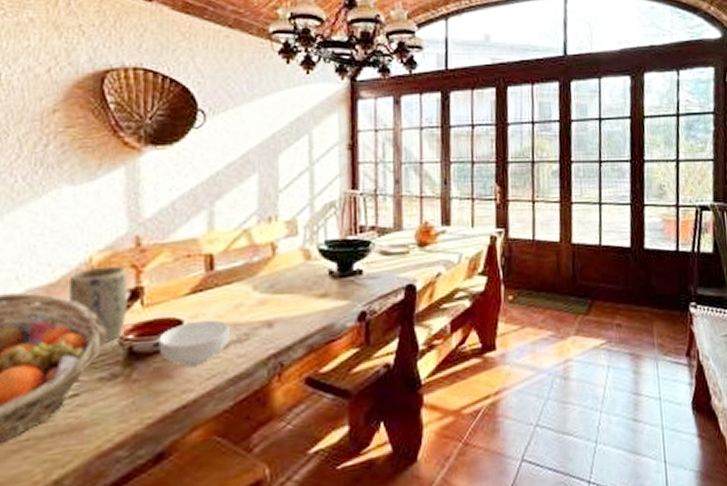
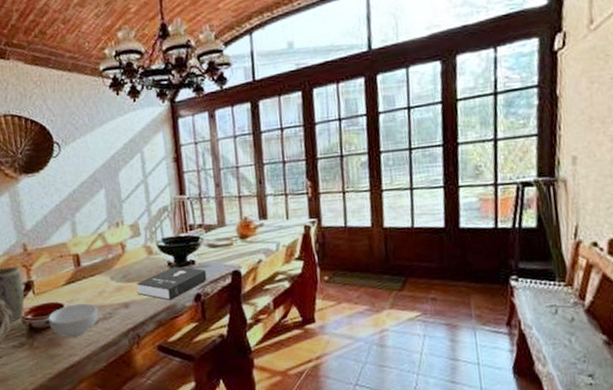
booklet: none [286,276,375,320] -> present [136,266,207,301]

